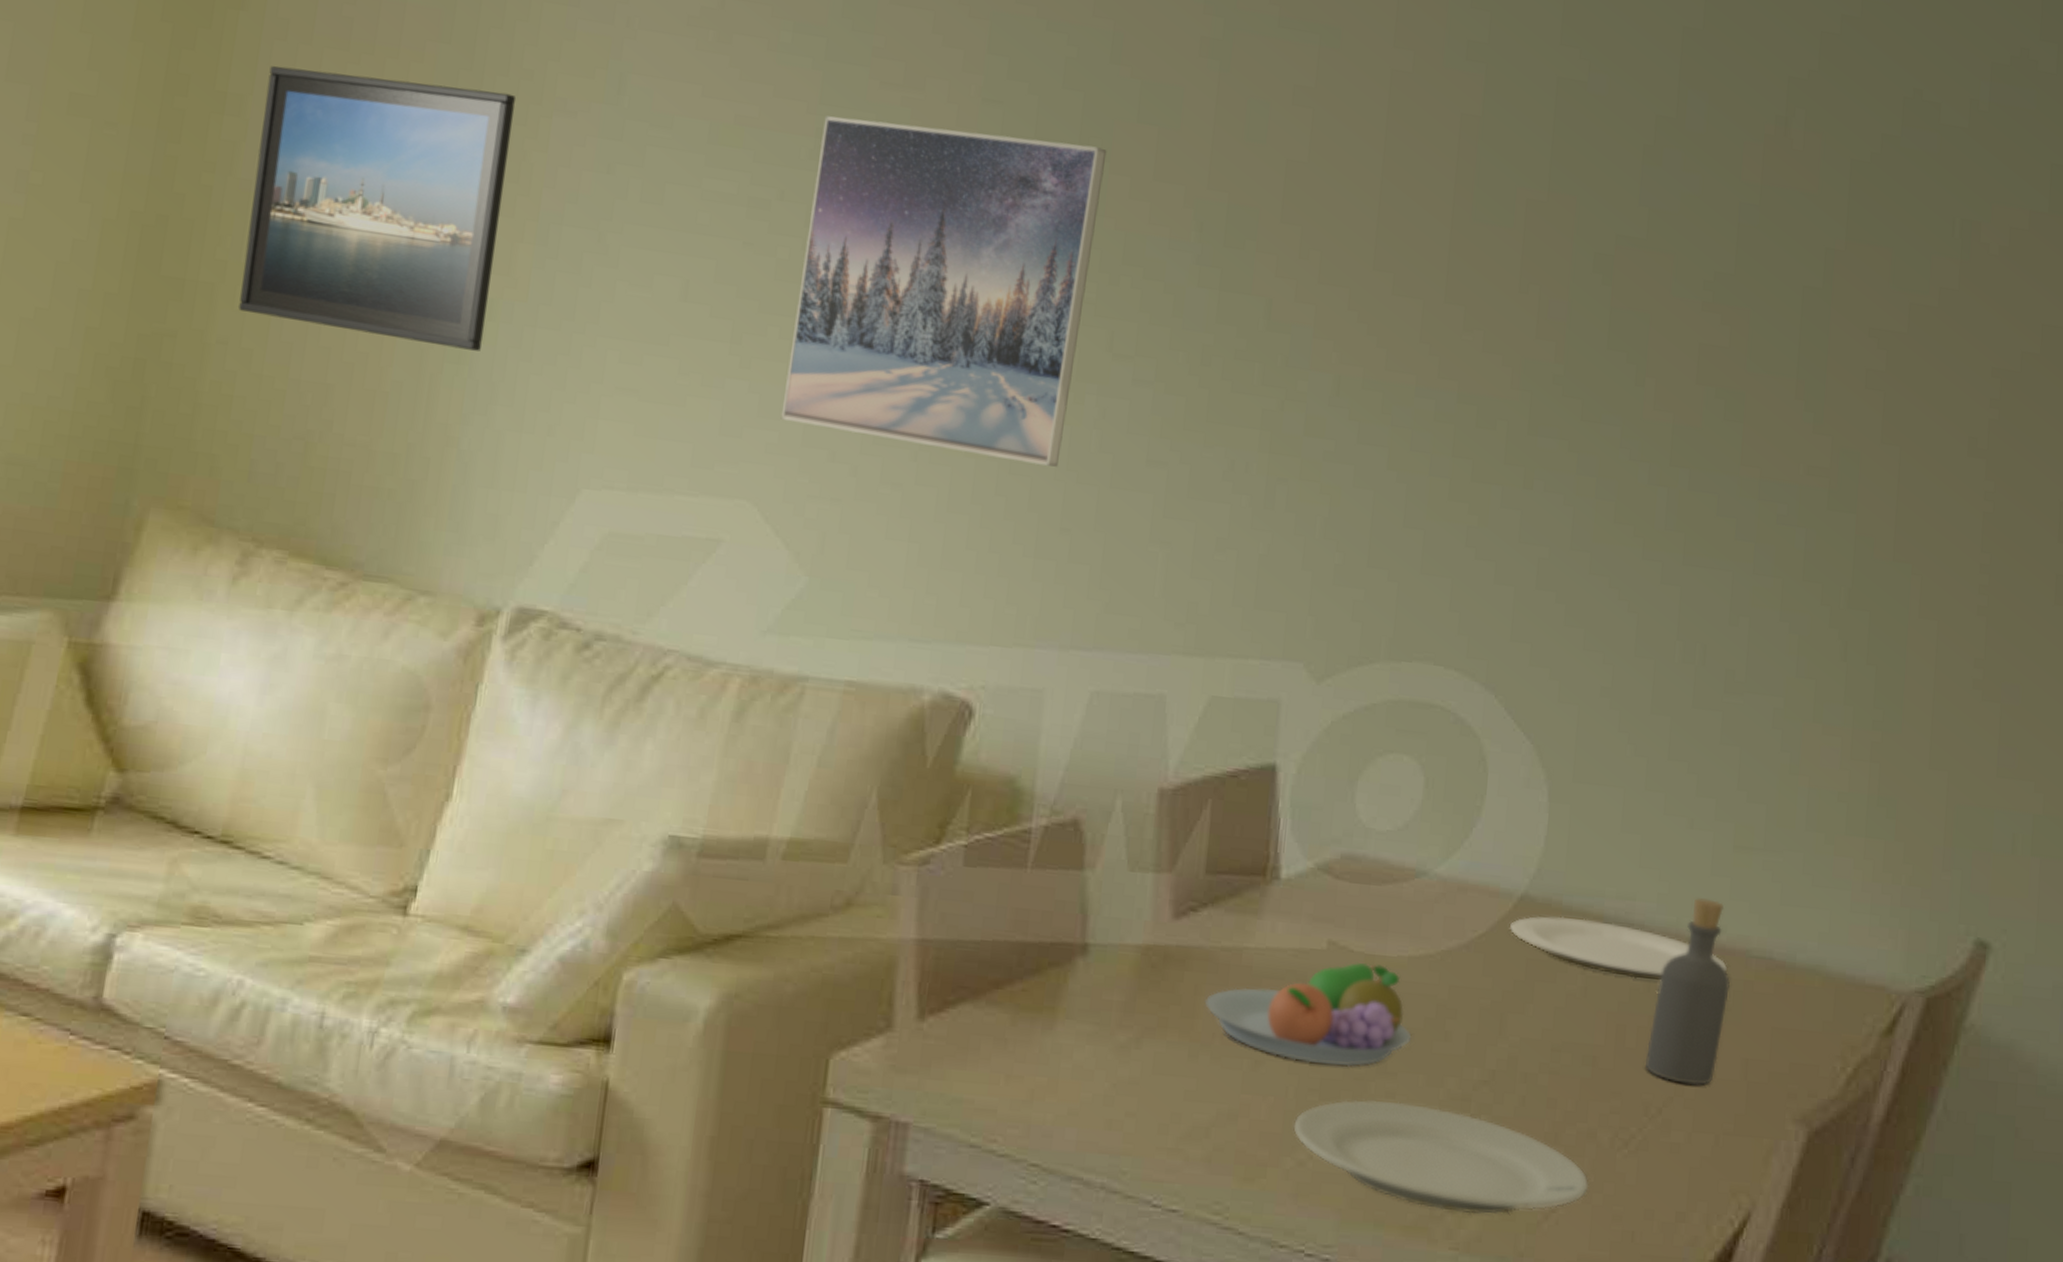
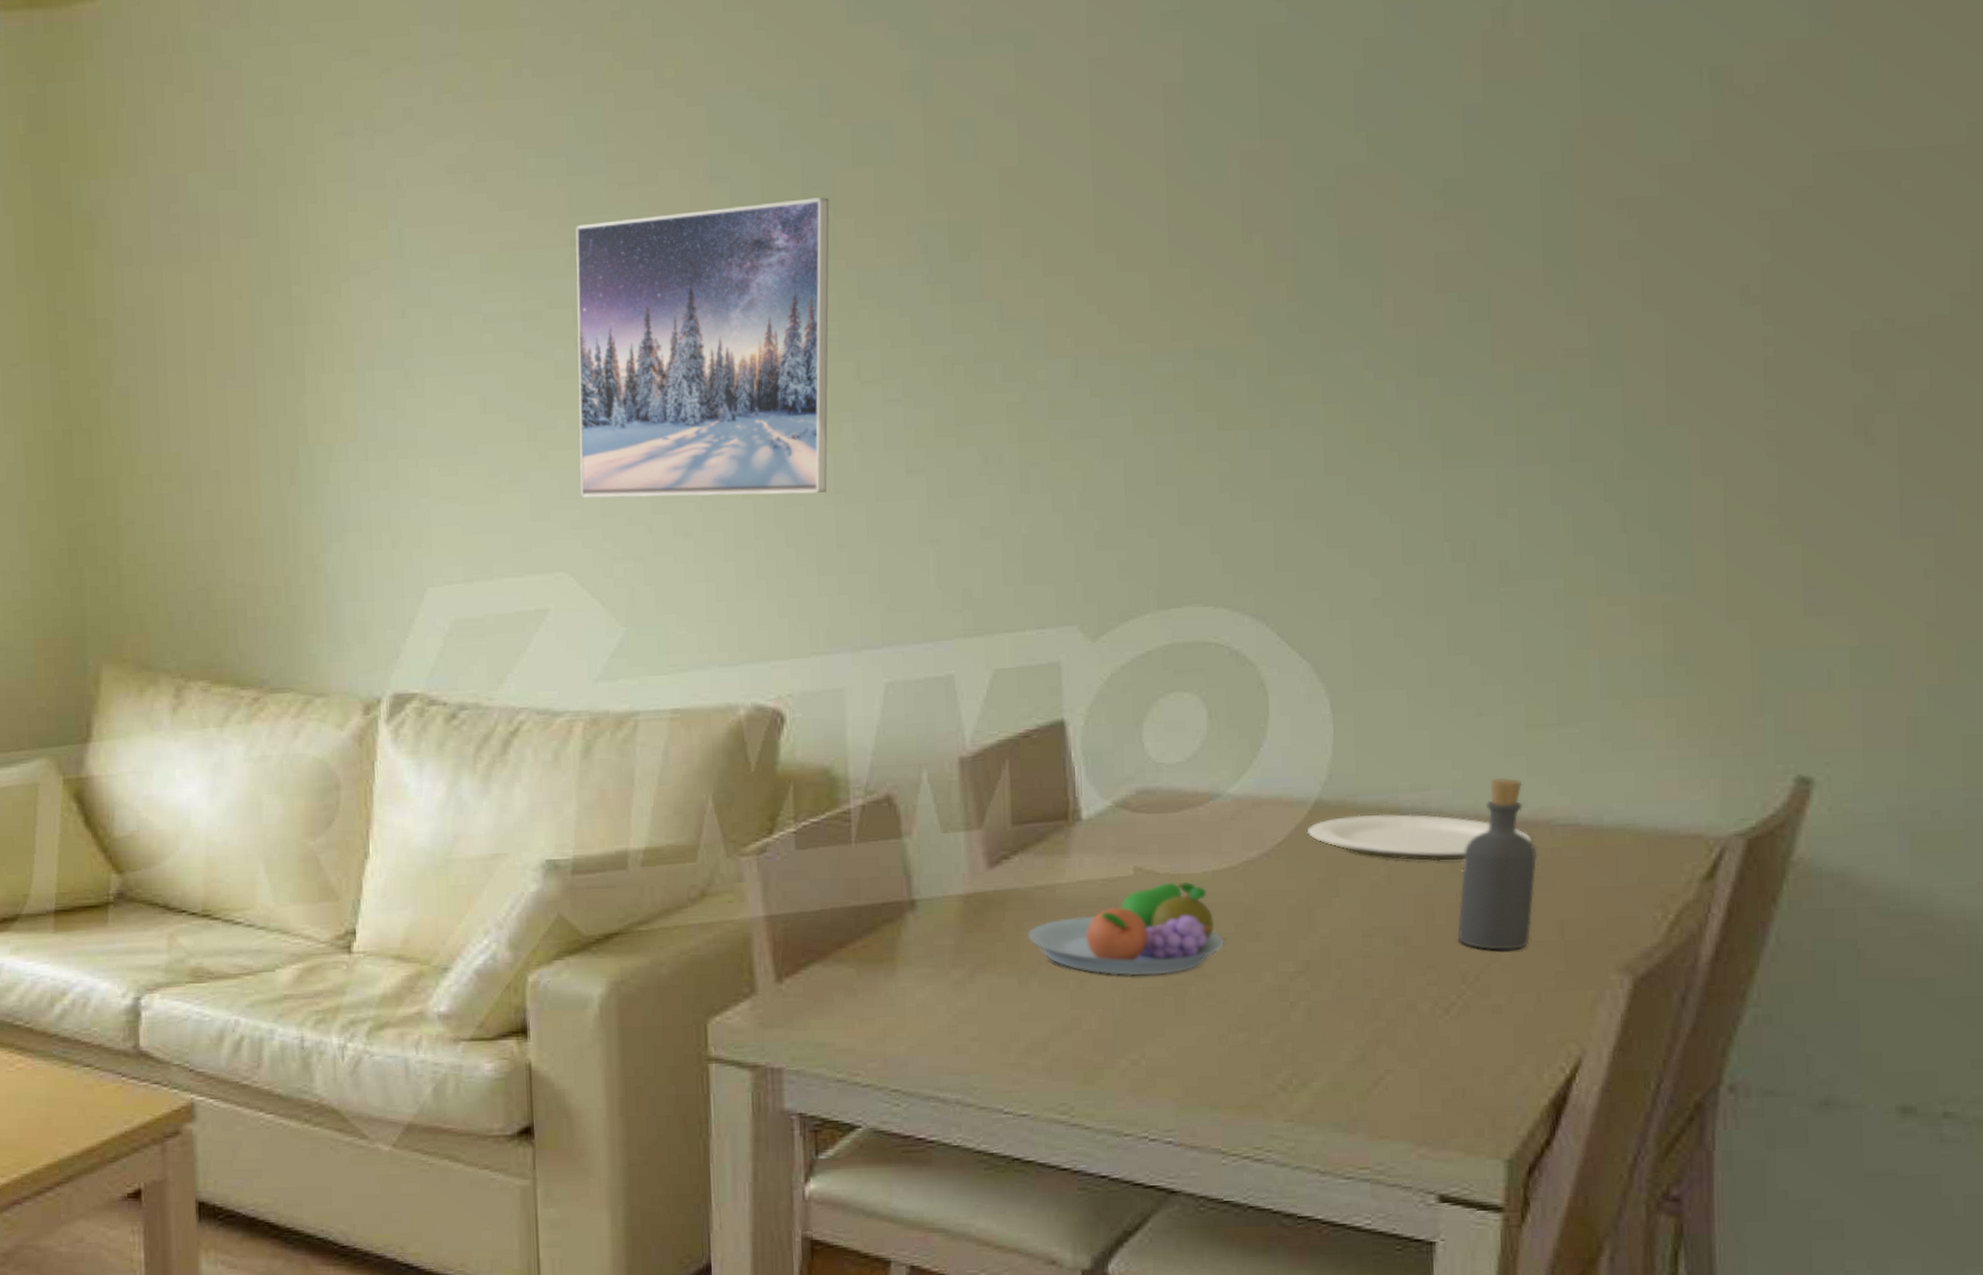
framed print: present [238,65,517,351] -> none [124,268,328,495]
plate: present [1293,1100,1589,1214] -> none [1123,999,1415,1089]

